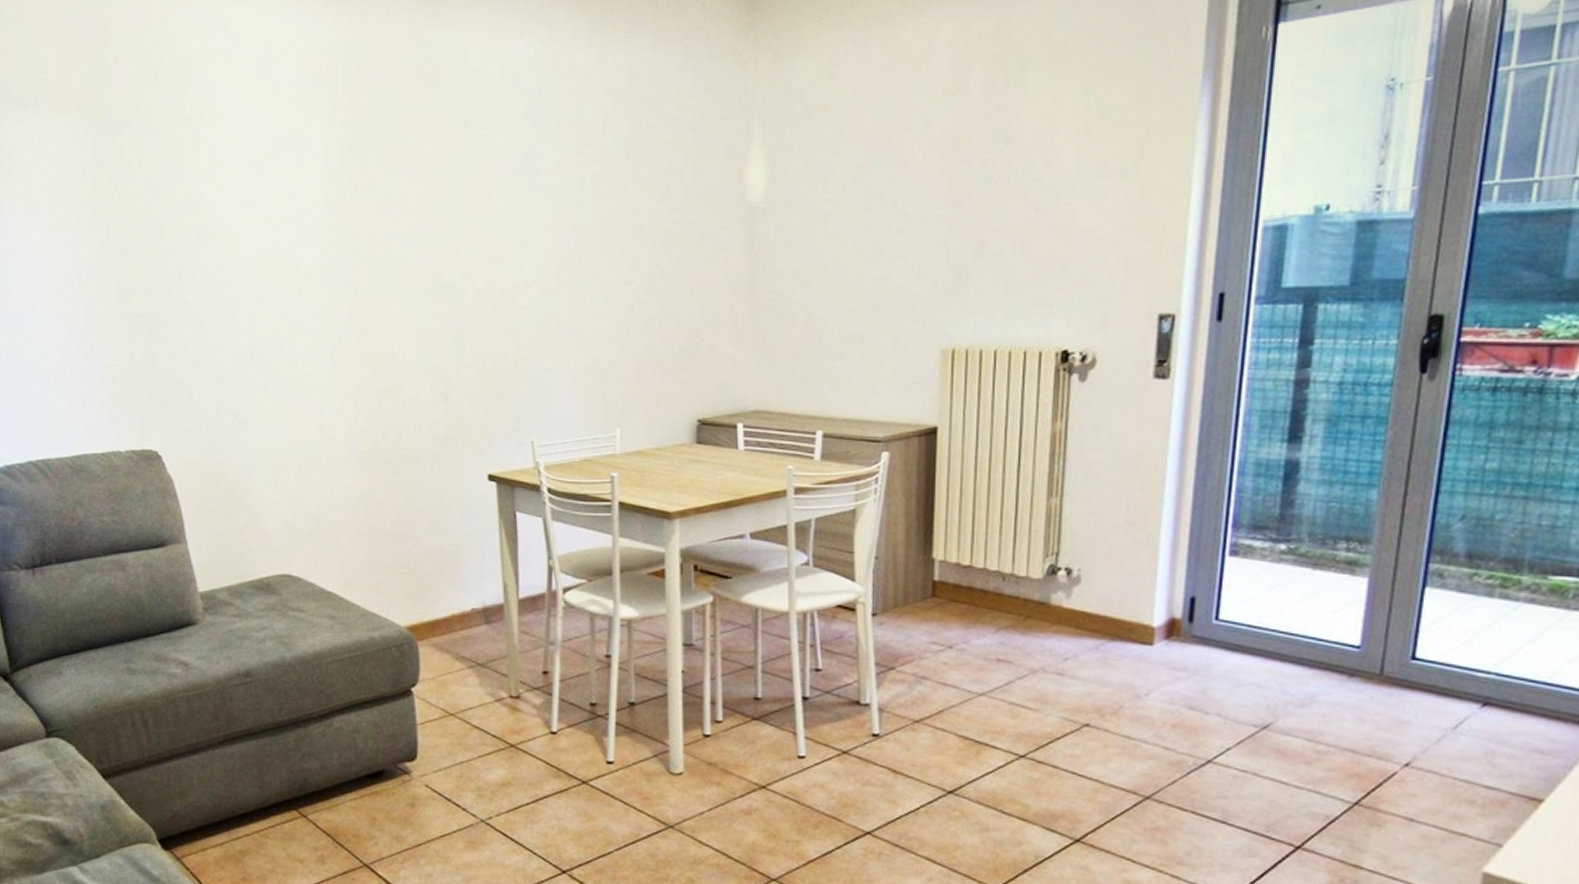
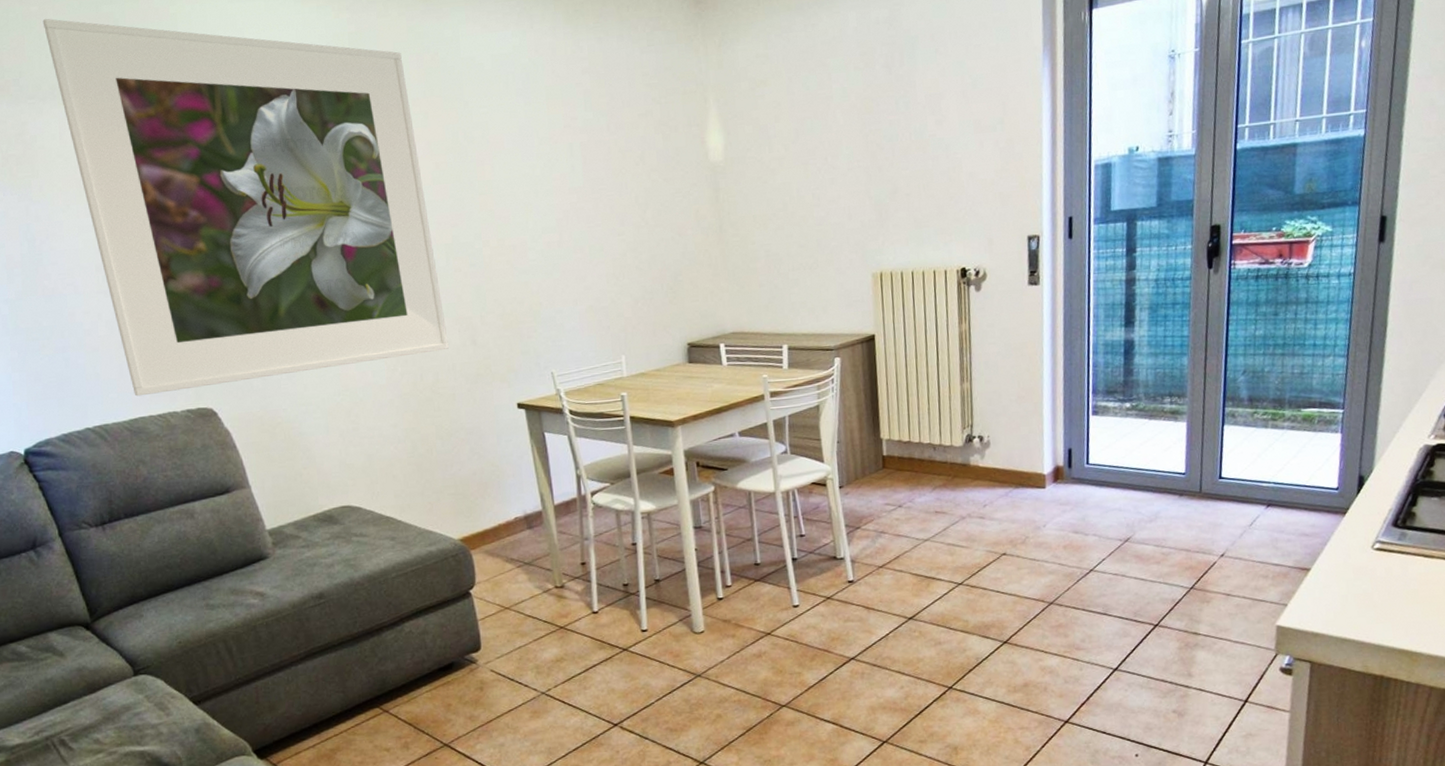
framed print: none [34,19,418,431] -> present [42,18,449,397]

